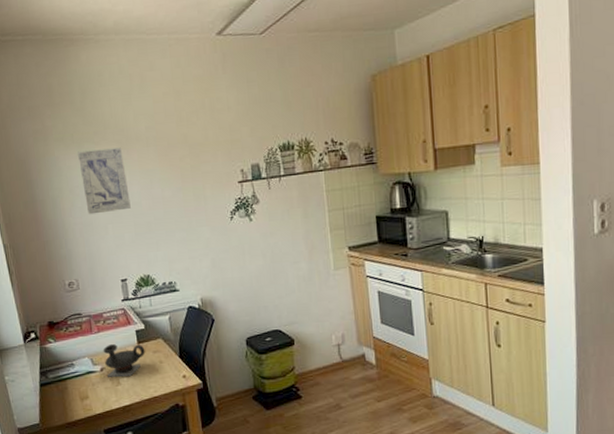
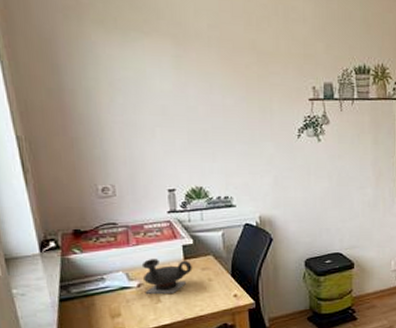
wall art: present [78,147,131,215] -> none [122,39,185,114]

